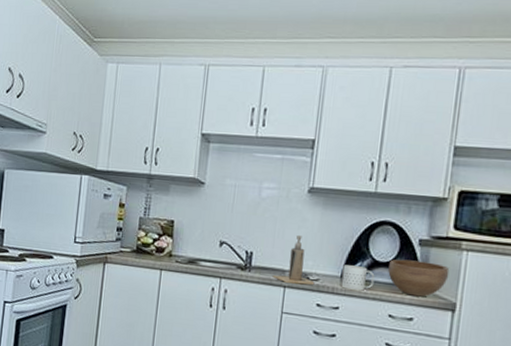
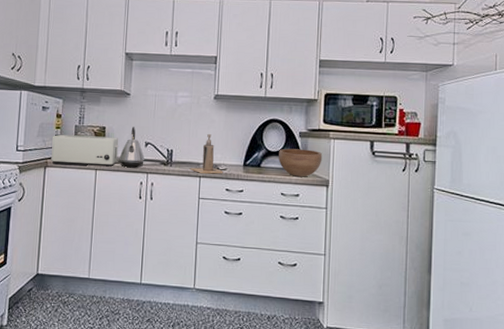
toaster: none [111,226,189,268] -> present [51,134,119,168]
kettle: none [188,222,219,271] -> present [119,127,145,168]
mug: present [341,265,375,292] -> none [244,155,269,177]

